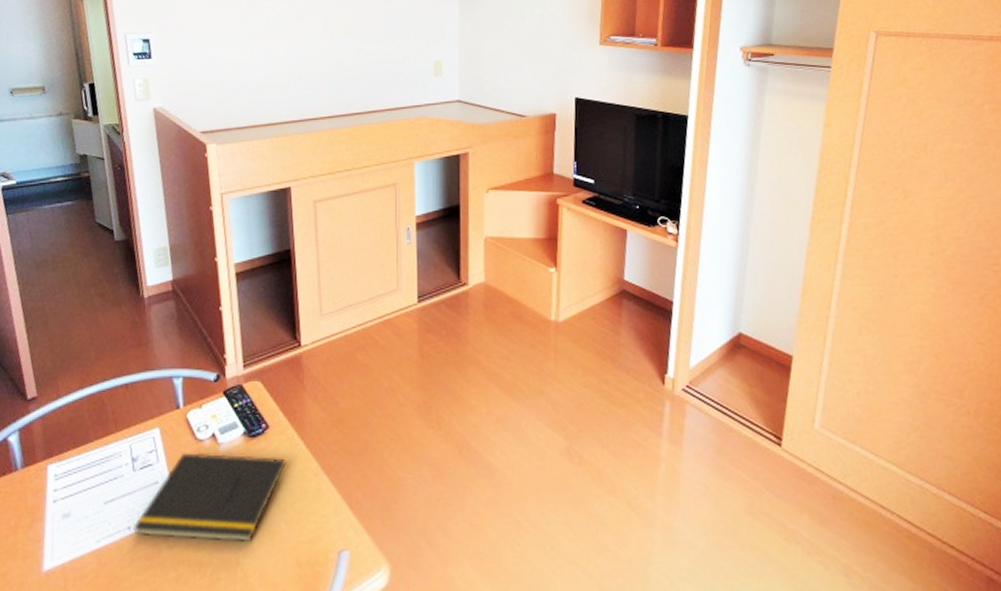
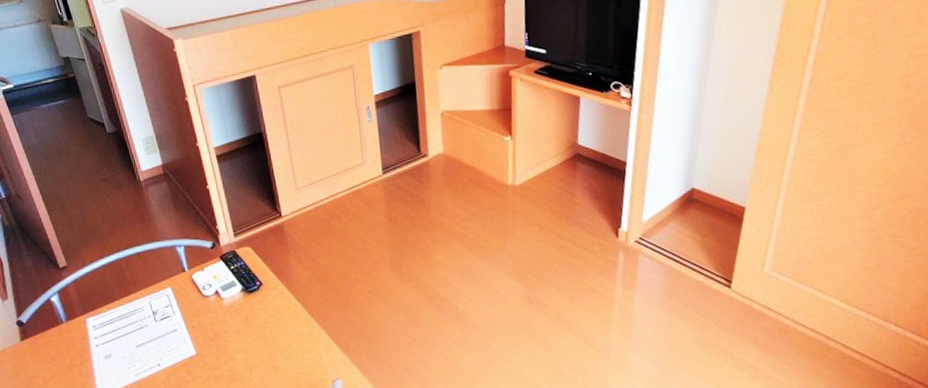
notepad: present [133,452,286,542] -> none [162,306,281,374]

